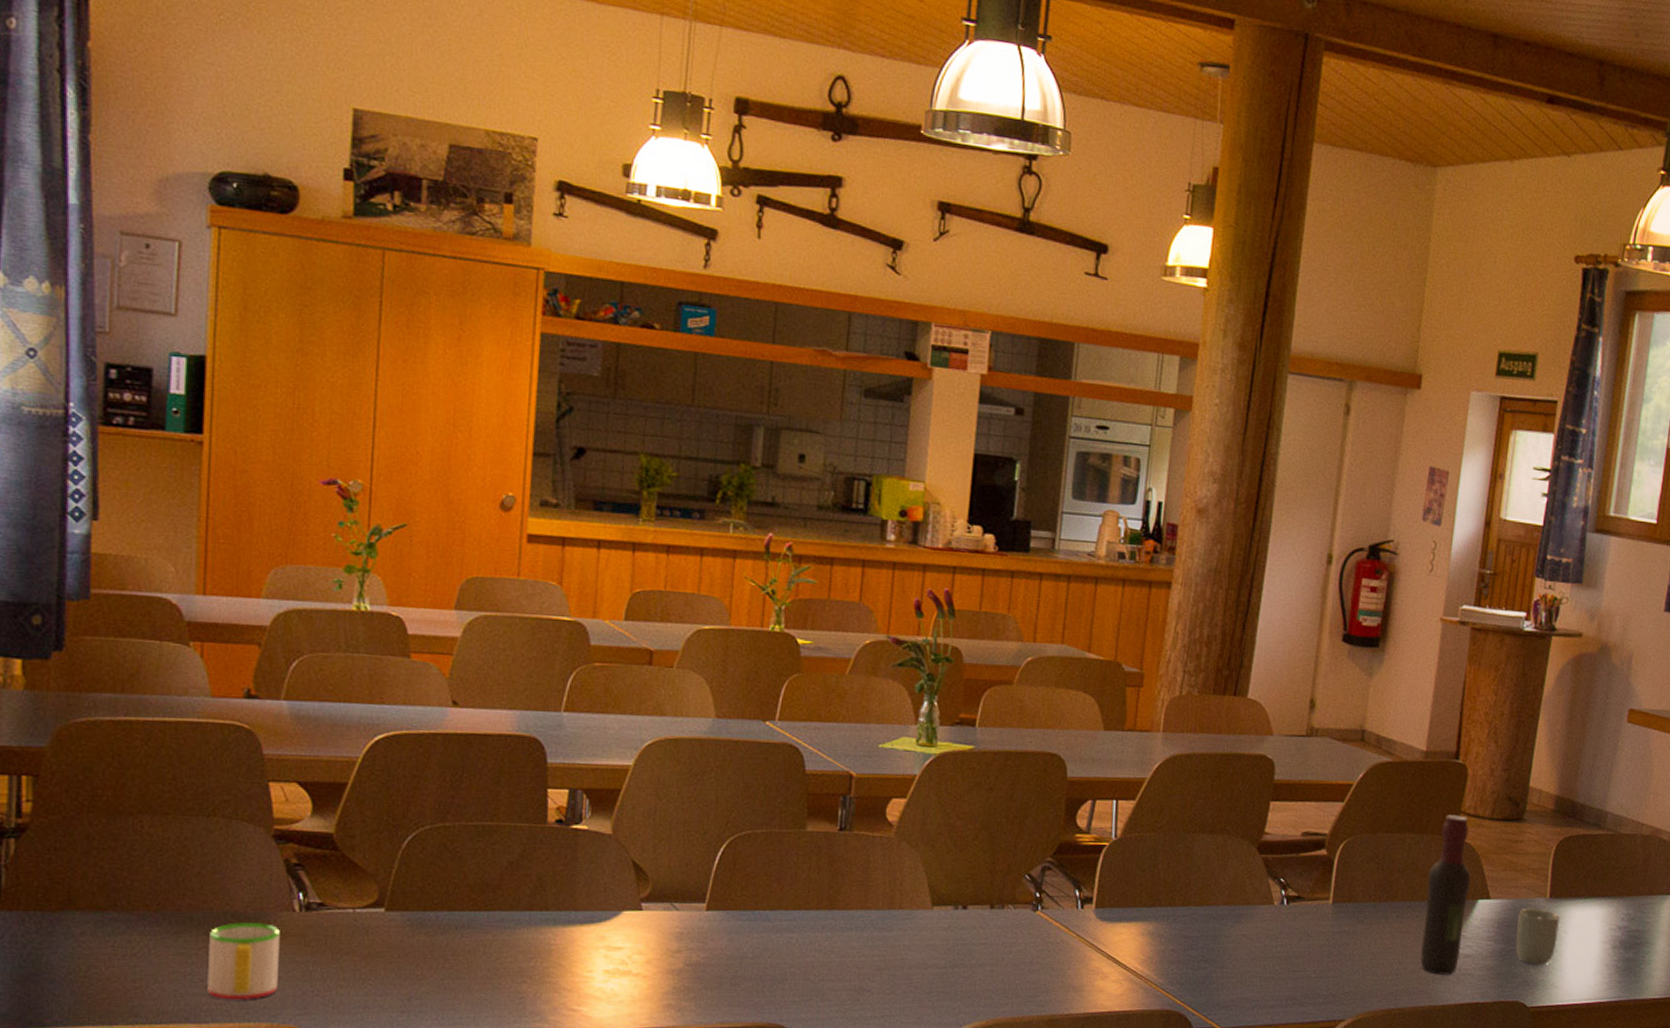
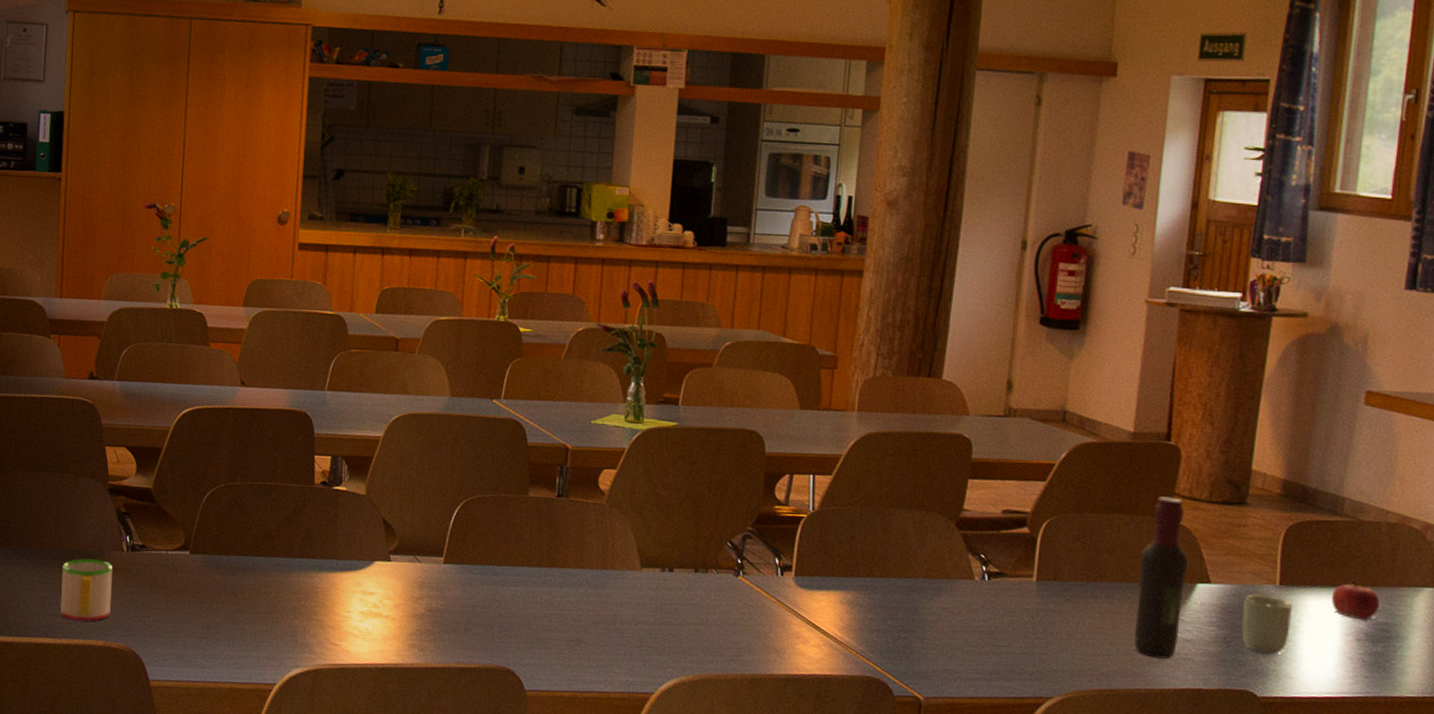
fruit: none [1592,890,1633,929] -> present [1331,580,1380,621]

